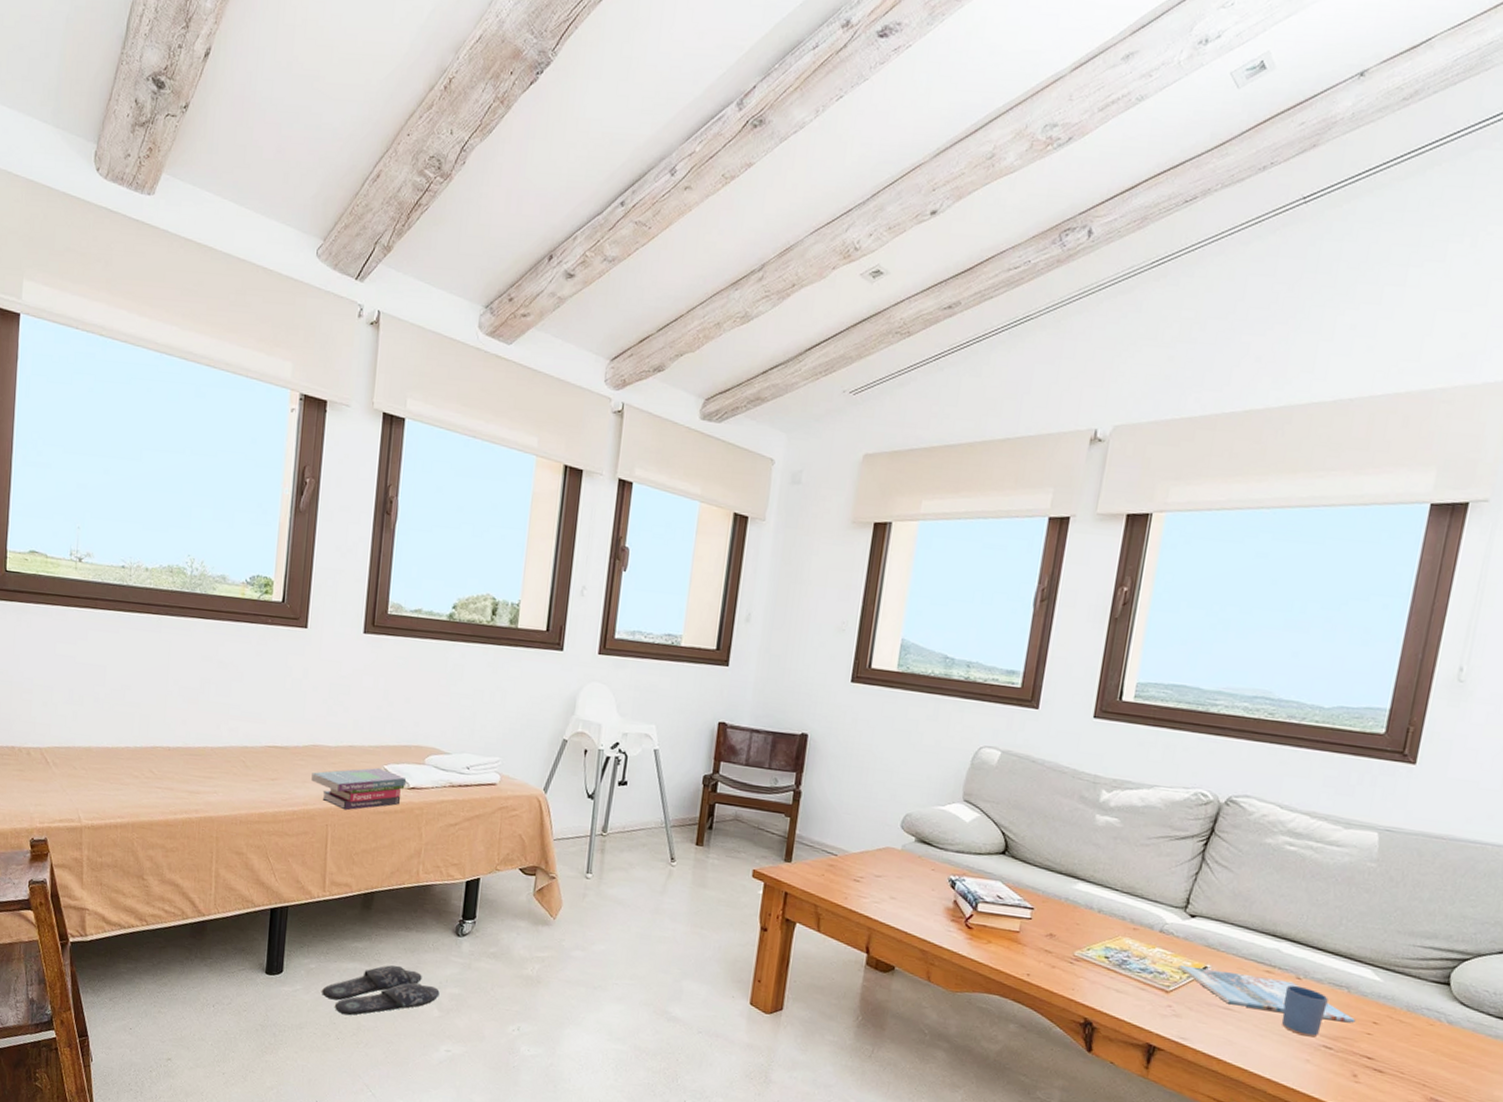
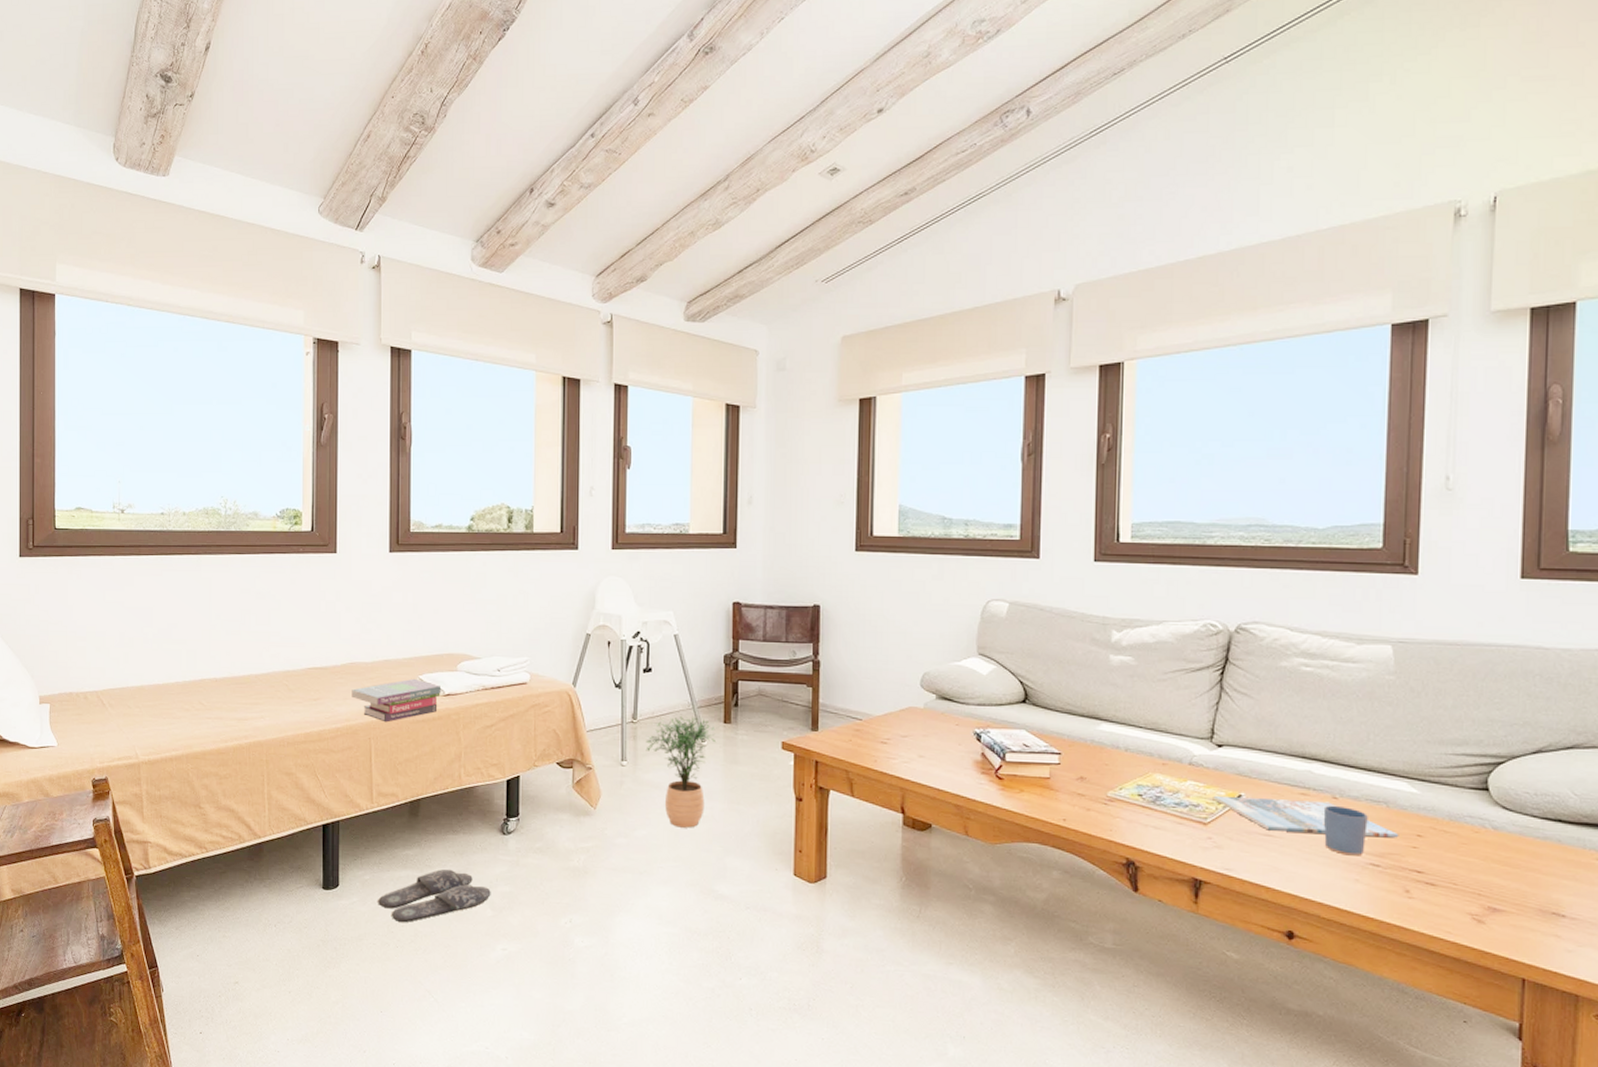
potted plant: none [612,834,690,948] -> present [645,716,718,828]

